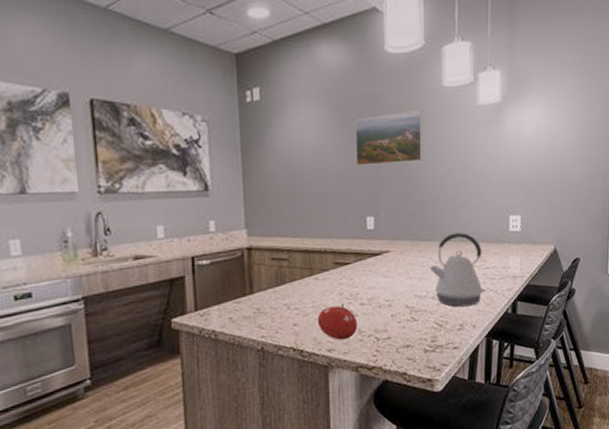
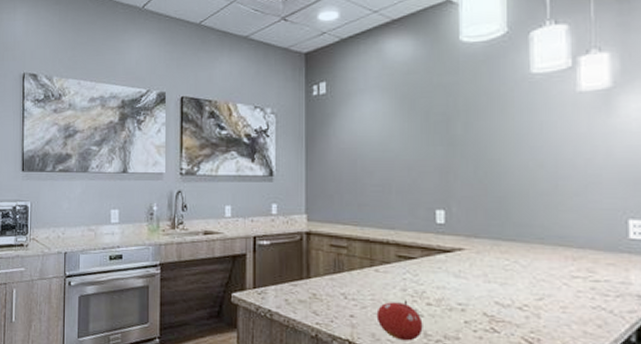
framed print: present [354,109,423,167] -> none [424,98,506,157]
kettle: present [429,232,485,307] -> none [514,235,595,325]

